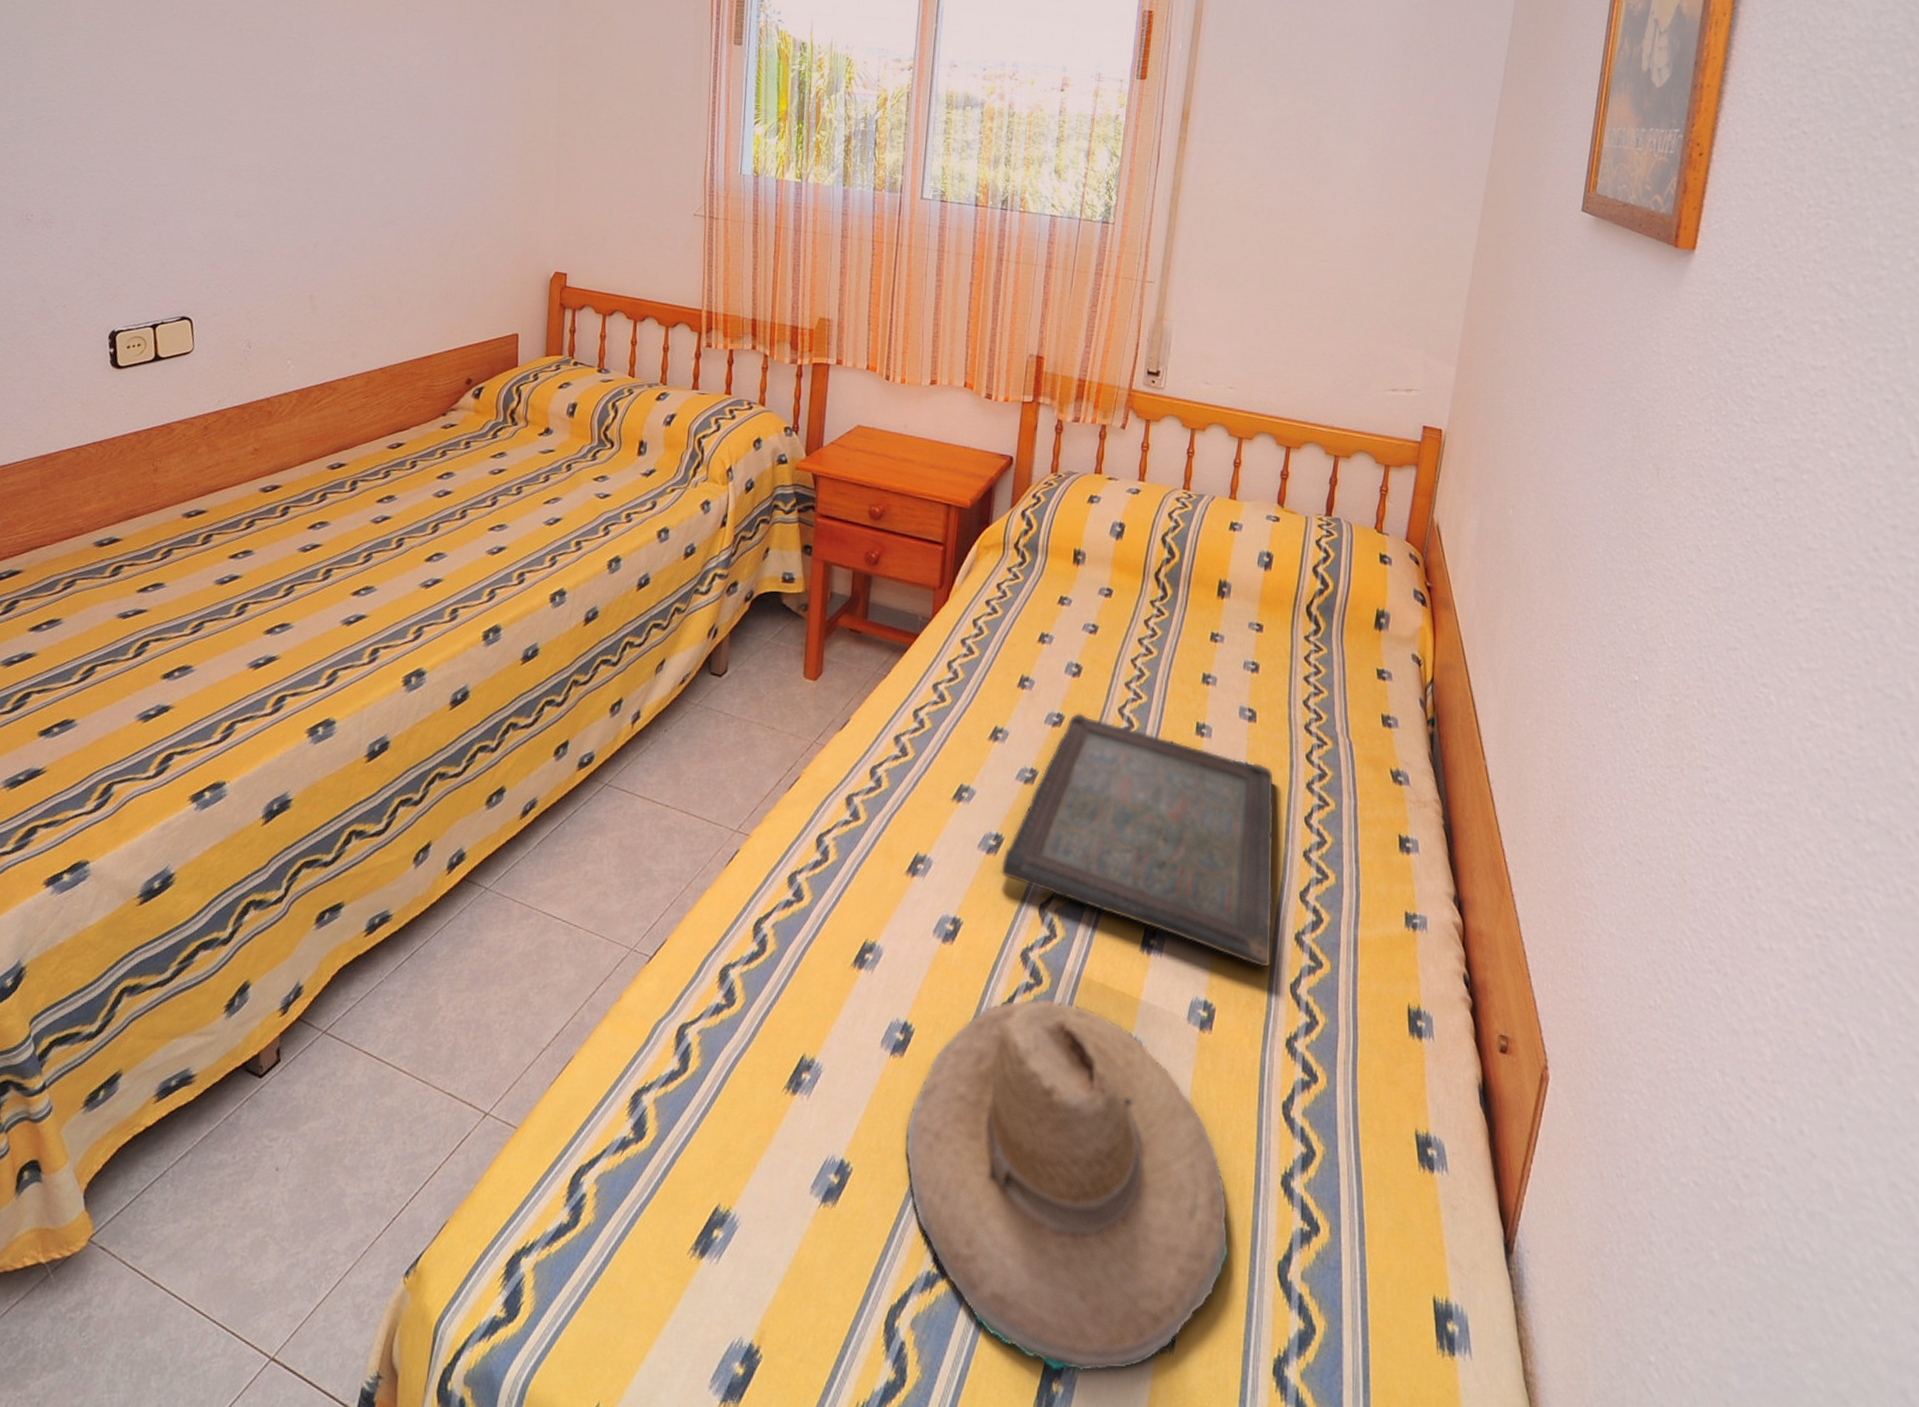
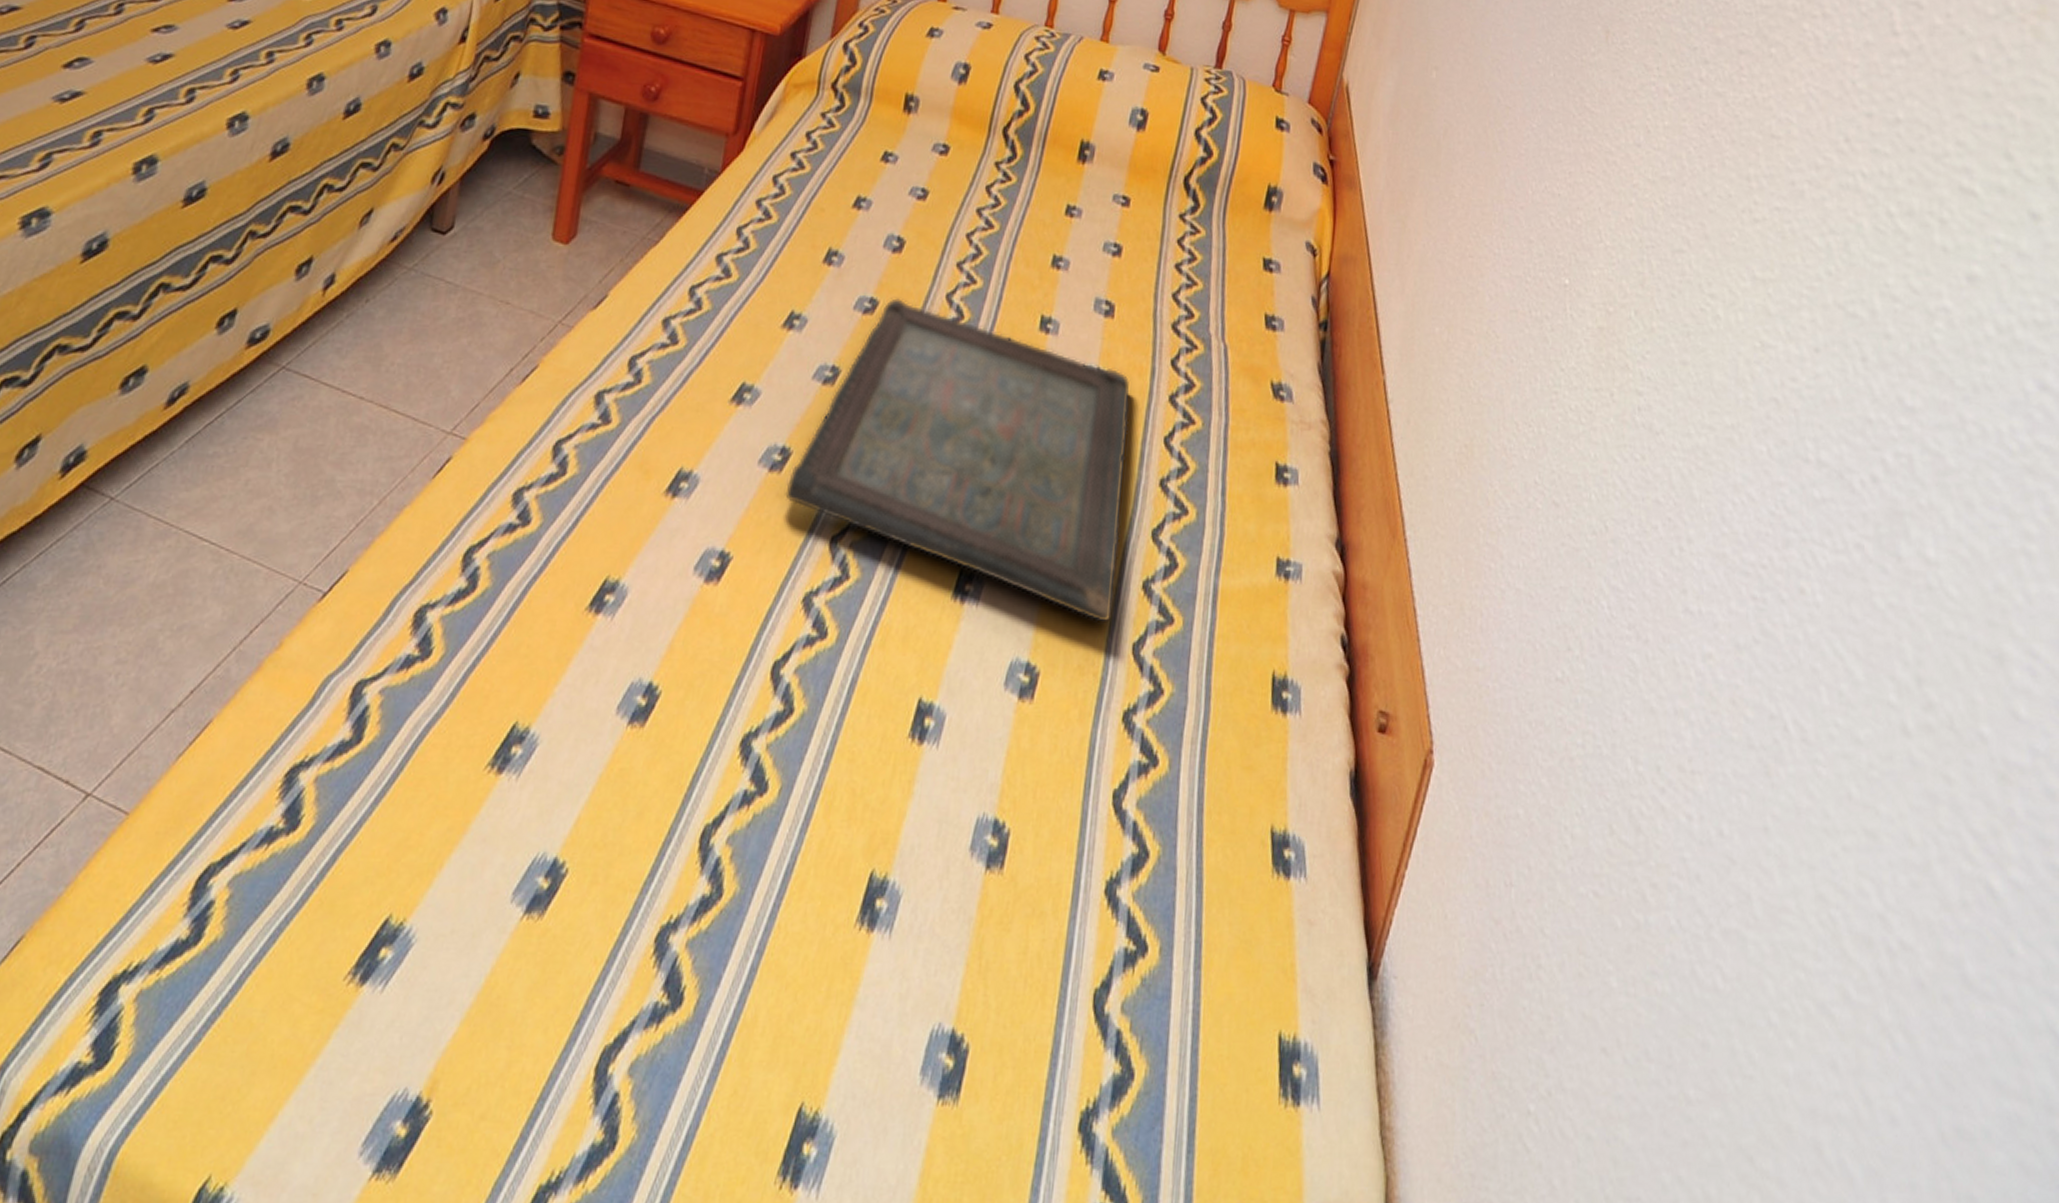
straw hat: present [905,998,1229,1371] -> none [638,655,1037,1129]

